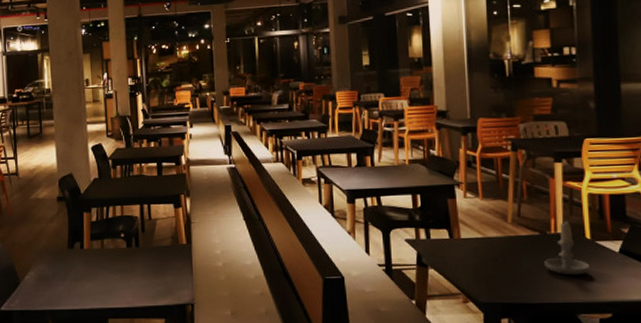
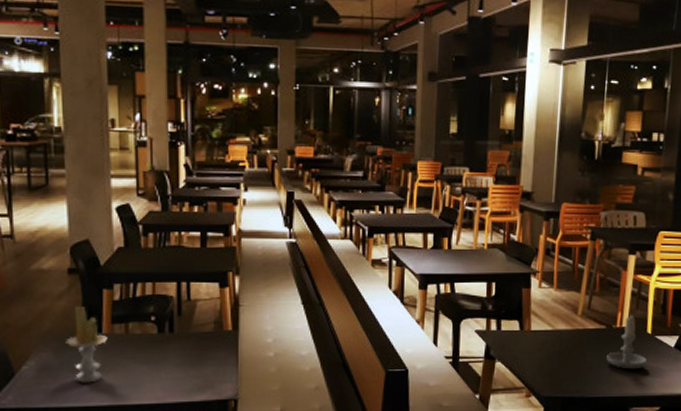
candle: none [56,227,88,290] -> present [65,307,107,383]

